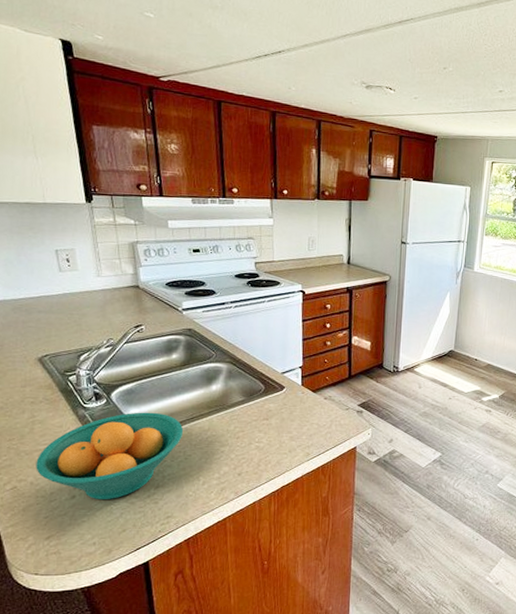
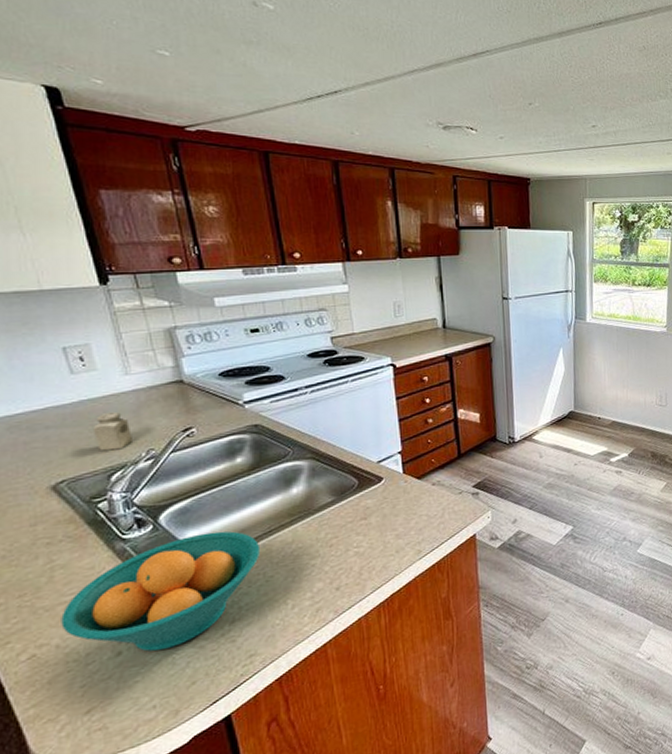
salt shaker: none [70,305,99,336] -> present [92,411,134,451]

